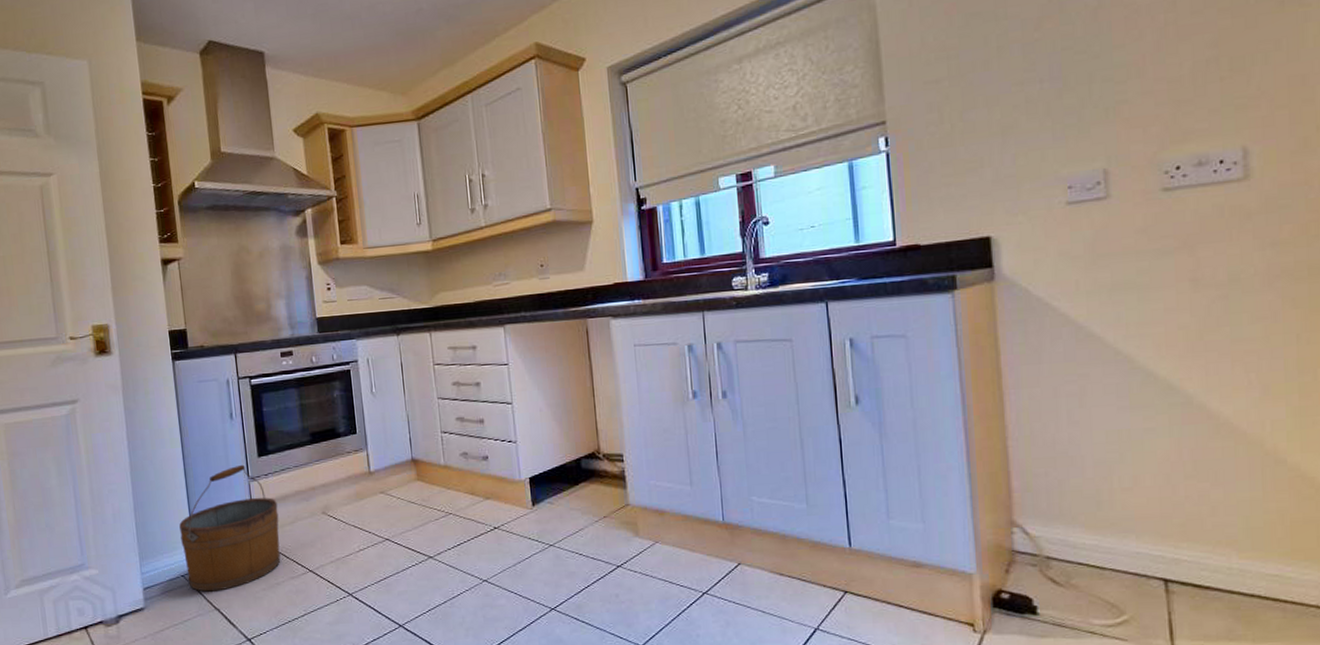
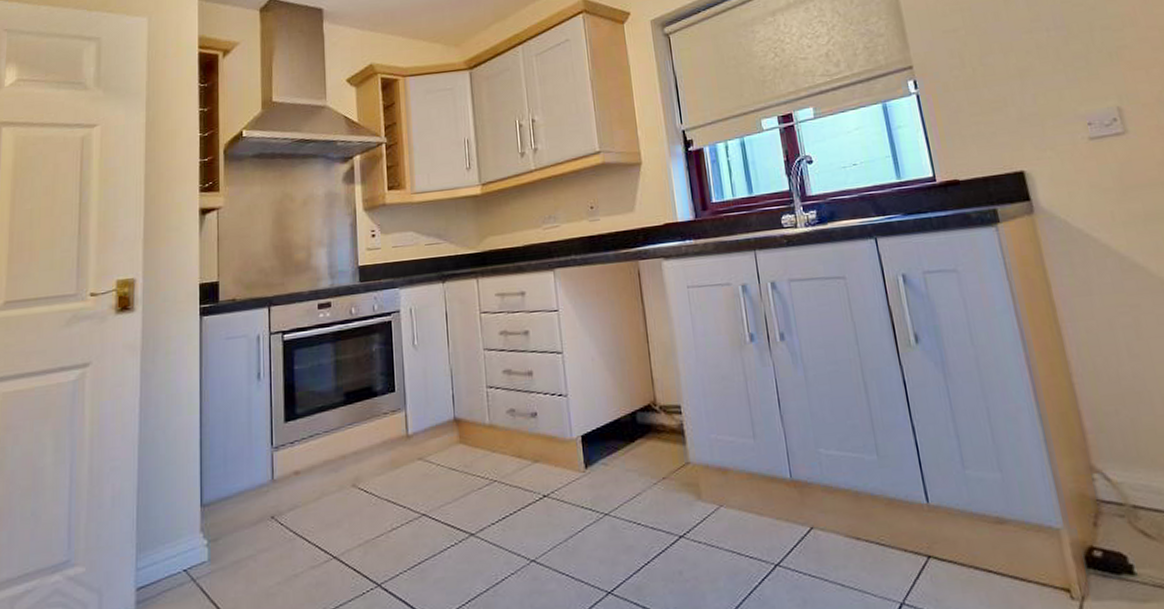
bucket: present [179,464,281,592] -> none [188,431,303,590]

